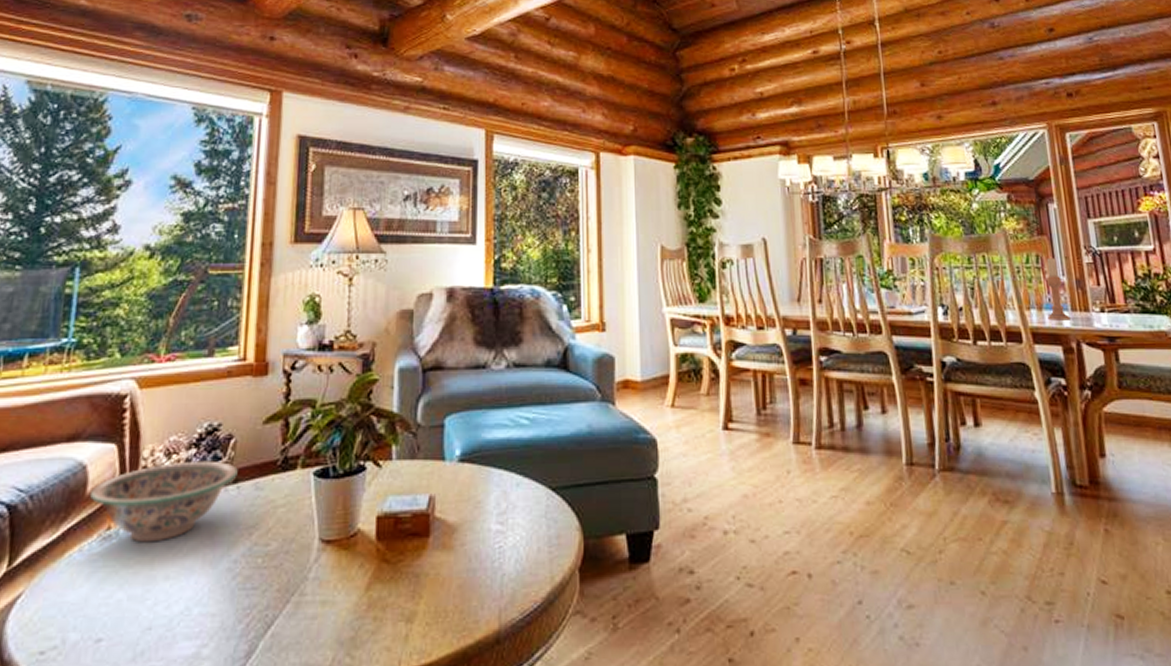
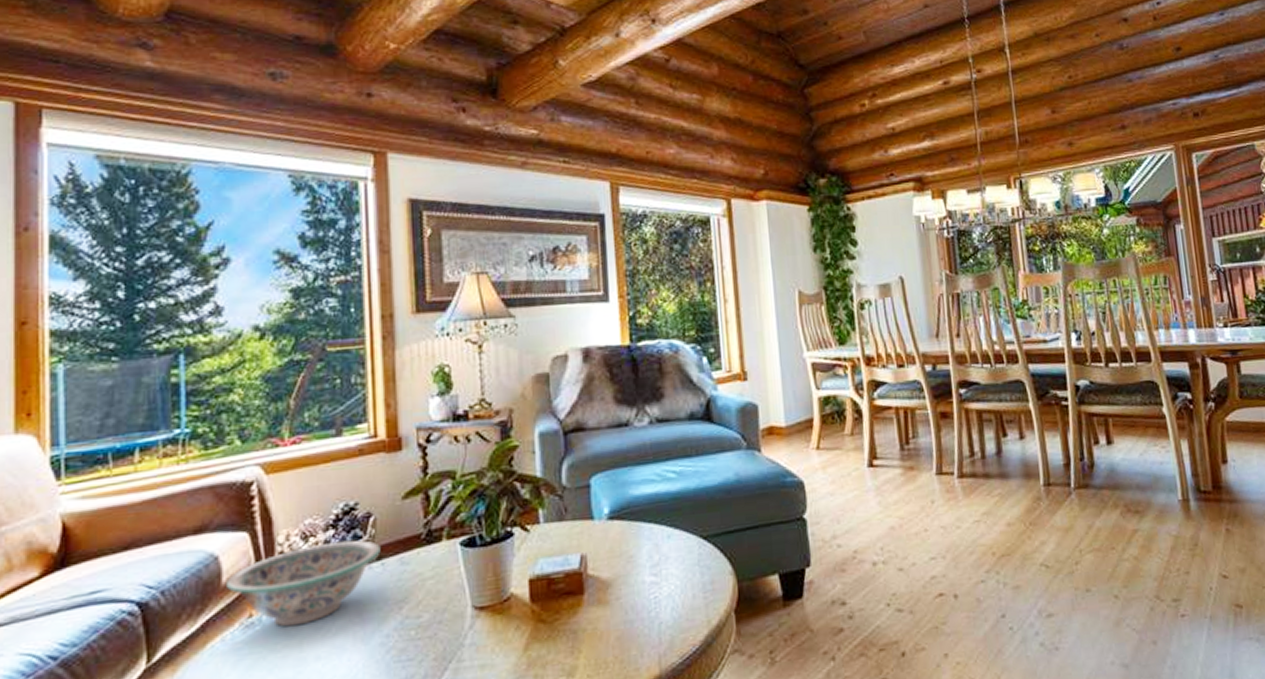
candlestick: present [1046,258,1071,321] -> none [1173,278,1196,339]

